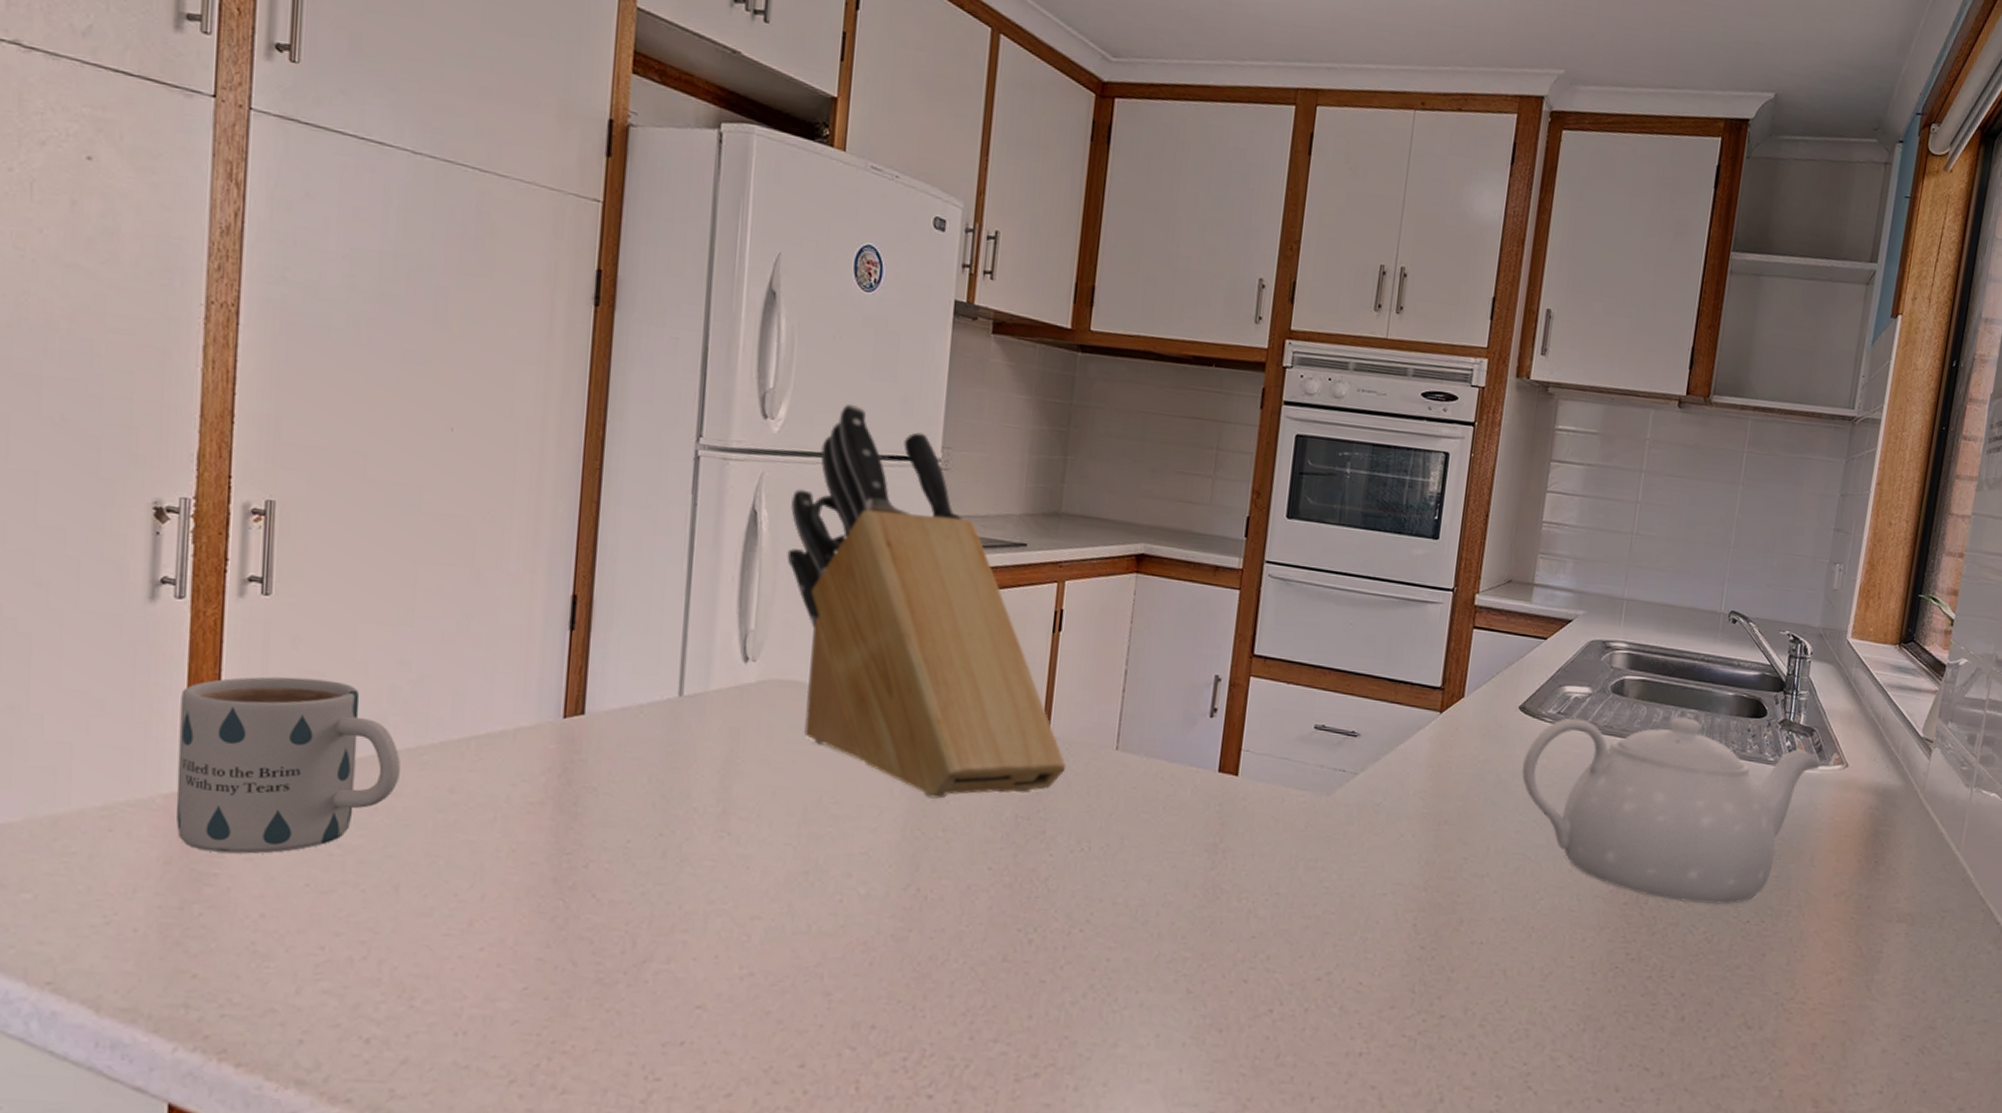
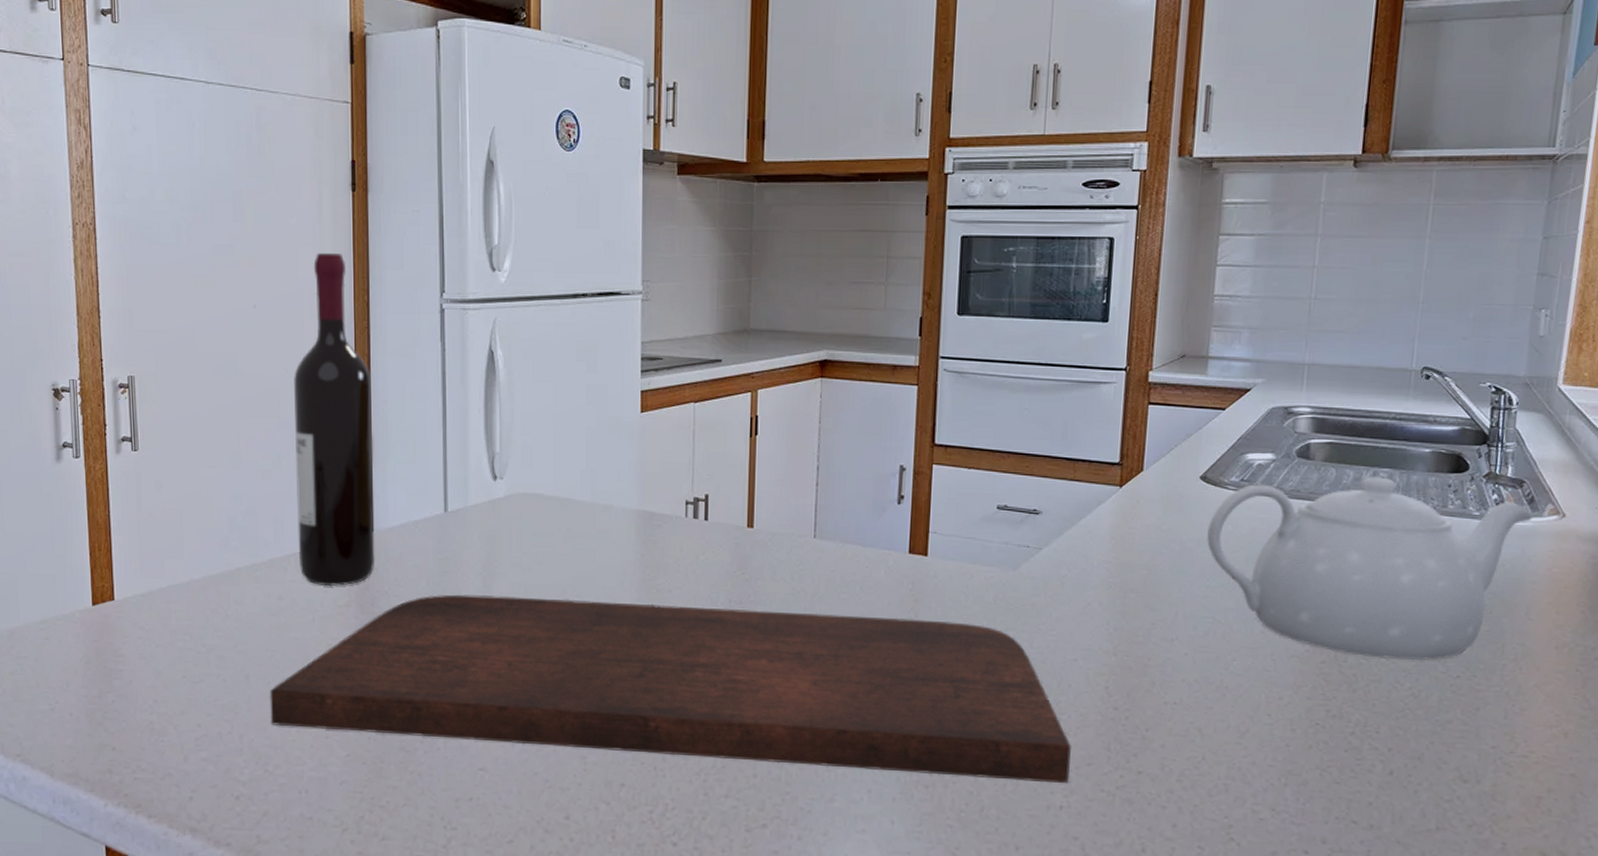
mug: present [176,676,400,854] -> none [84,514,242,654]
cutting board: none [423,794,1376,1029] -> present [270,594,1072,784]
wine bottle: none [482,374,599,779] -> present [294,253,375,587]
knife block: present [787,403,1067,799] -> none [521,251,771,588]

